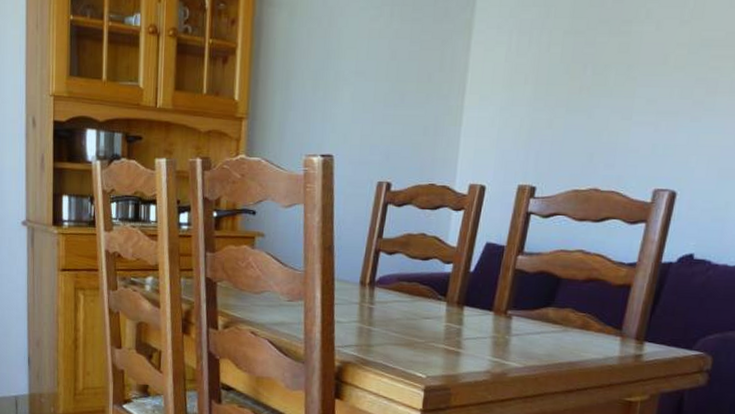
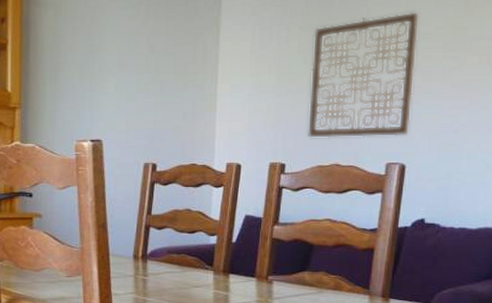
wall art: none [563,13,710,160] -> present [307,11,420,139]

